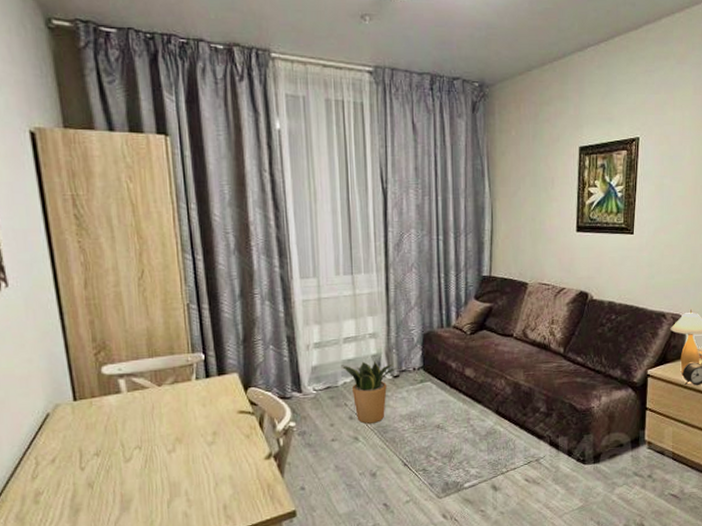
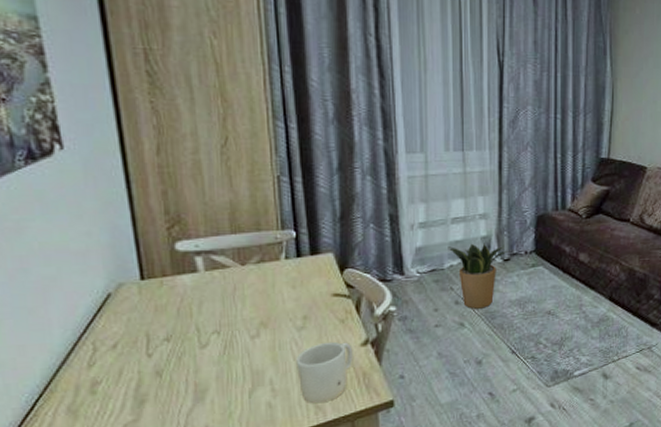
mug: none [208,455,258,514] -> present [296,341,353,404]

